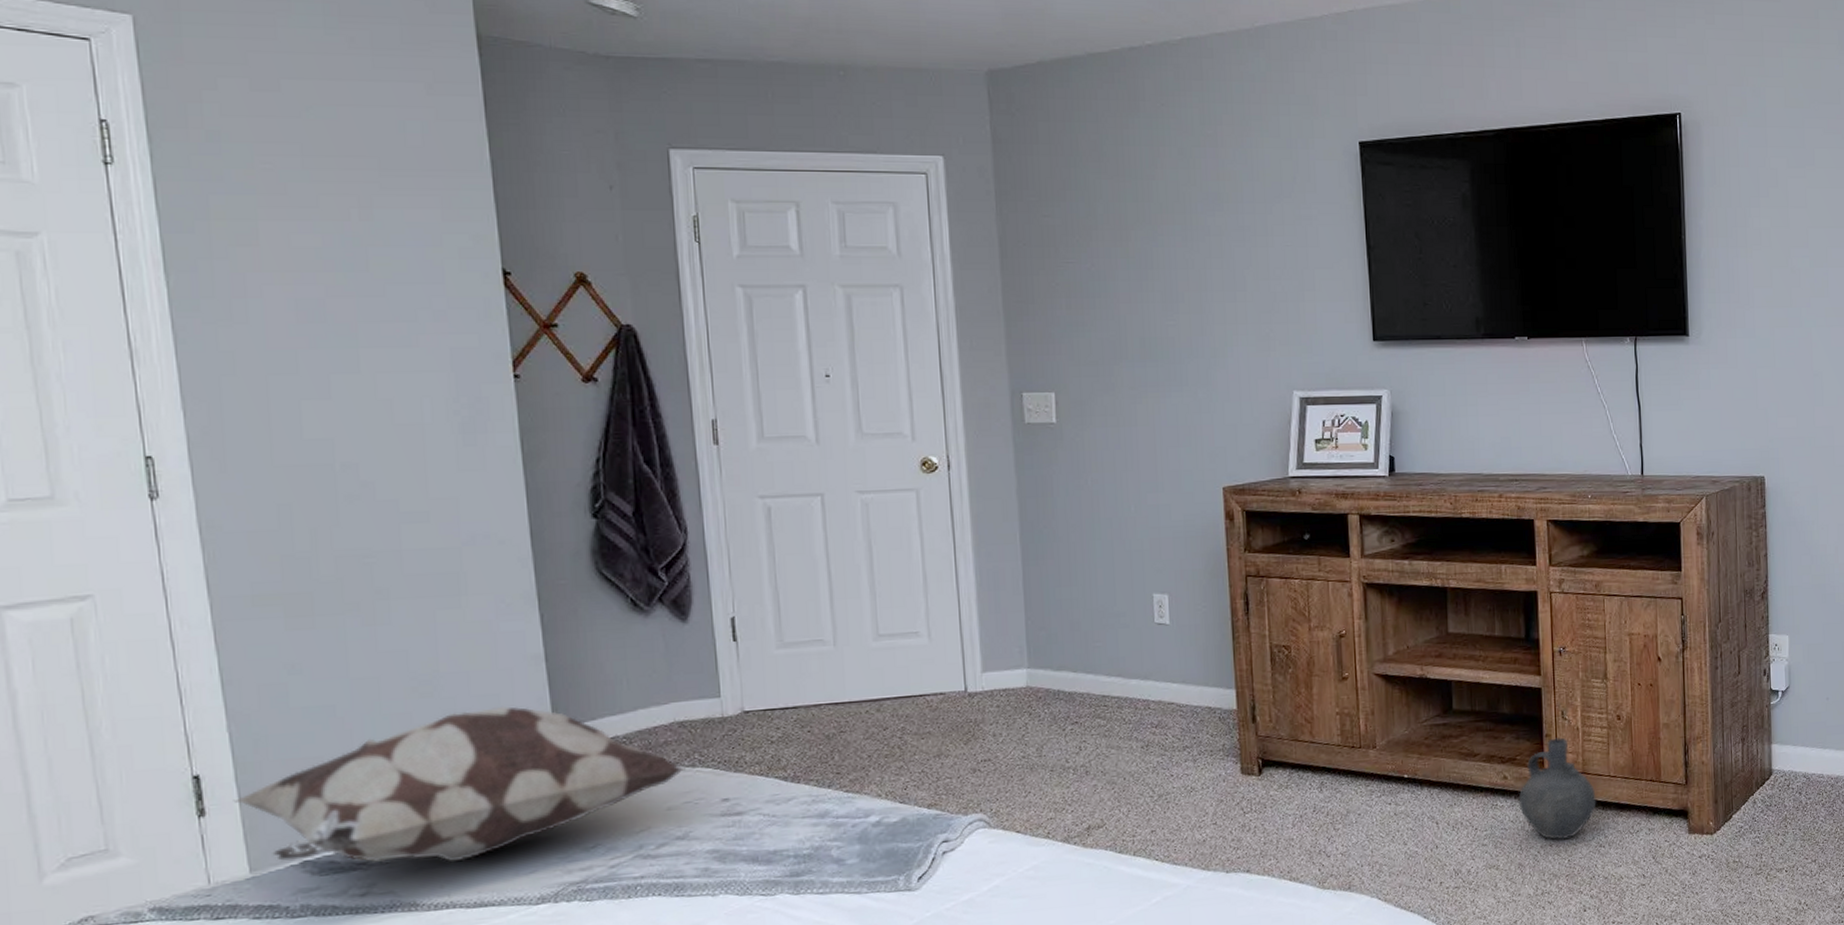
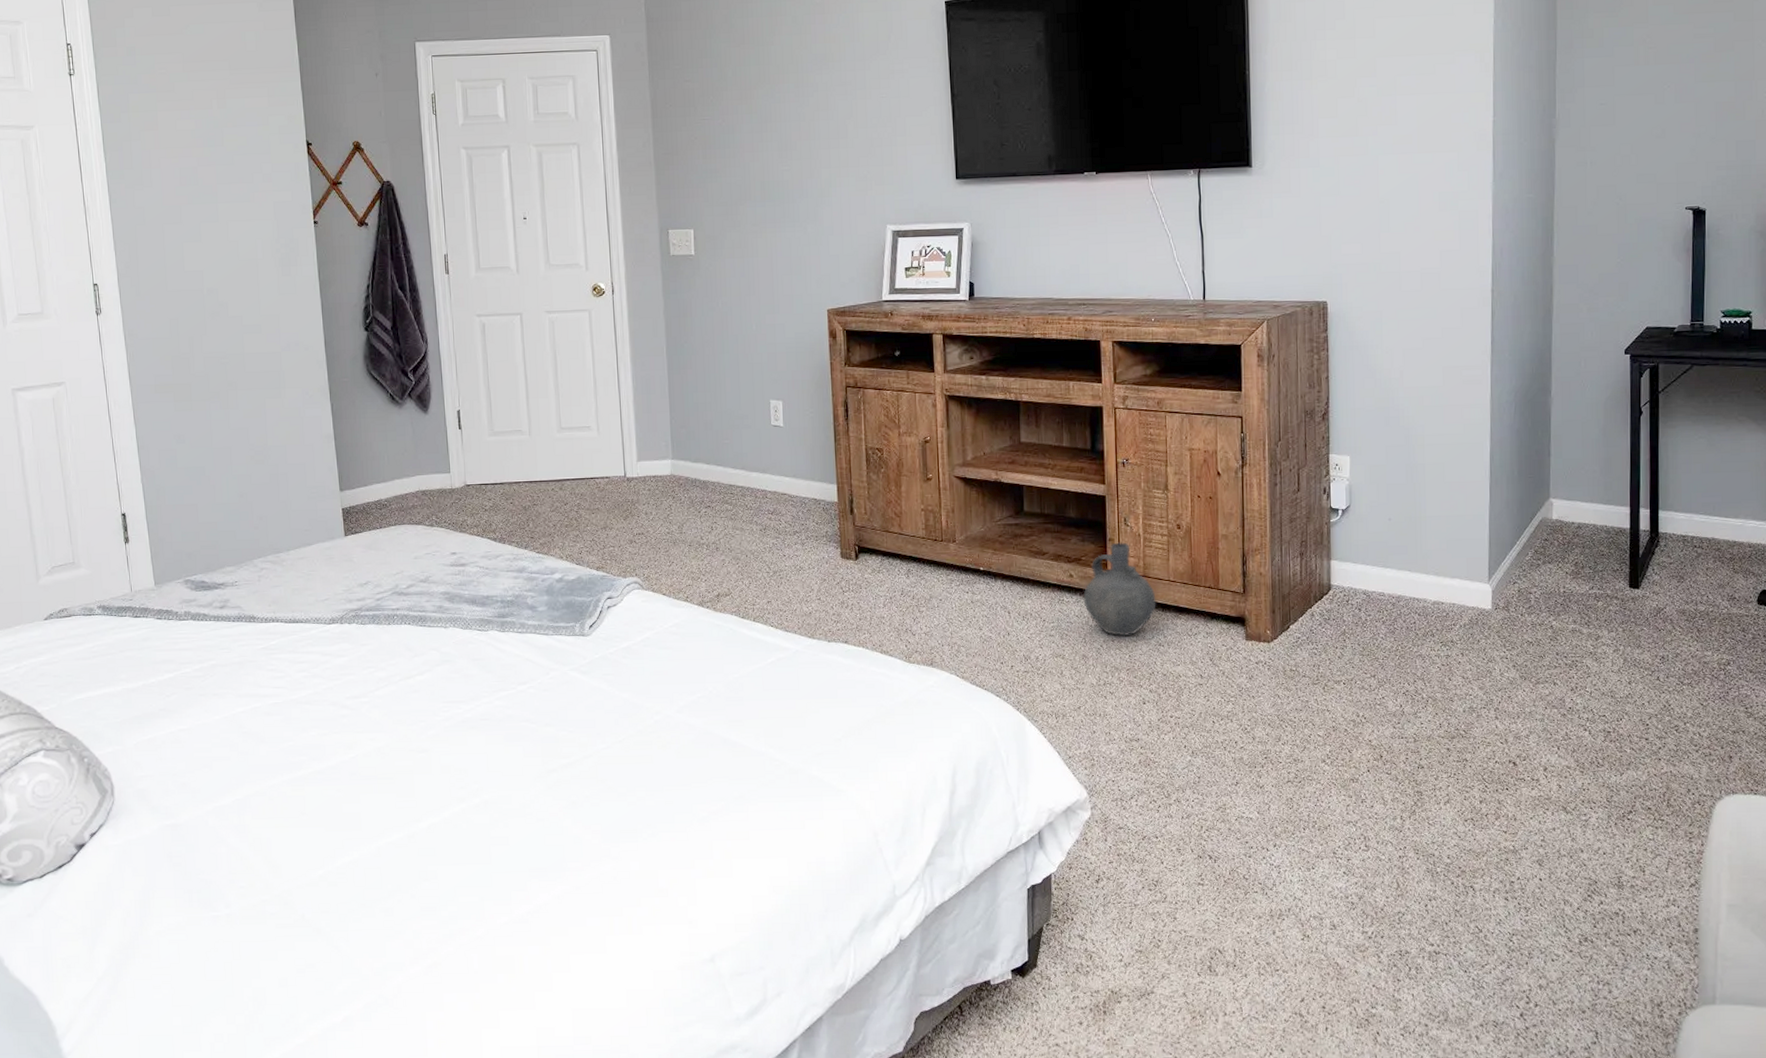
decorative pillow: present [233,705,686,863] -> none [145,472,427,588]

